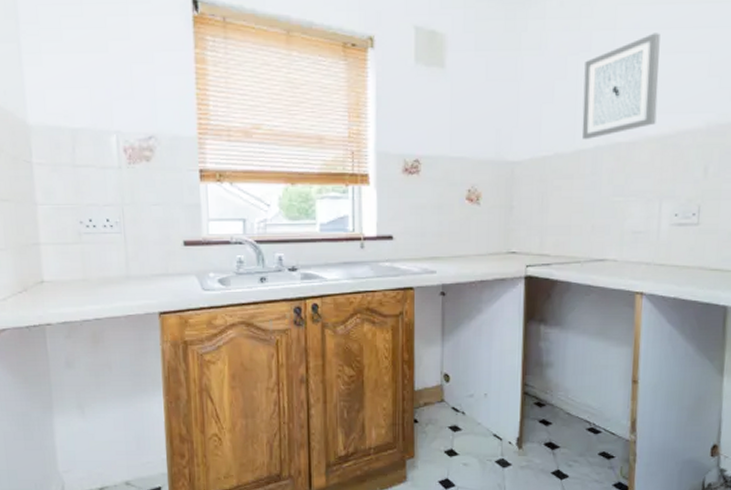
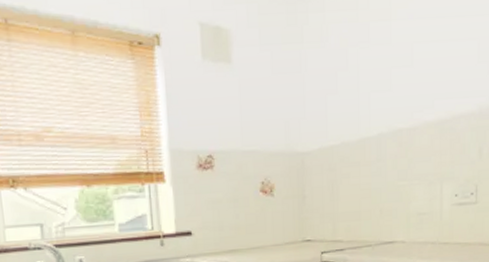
wall art: present [582,33,660,140] -> none [364,22,433,128]

